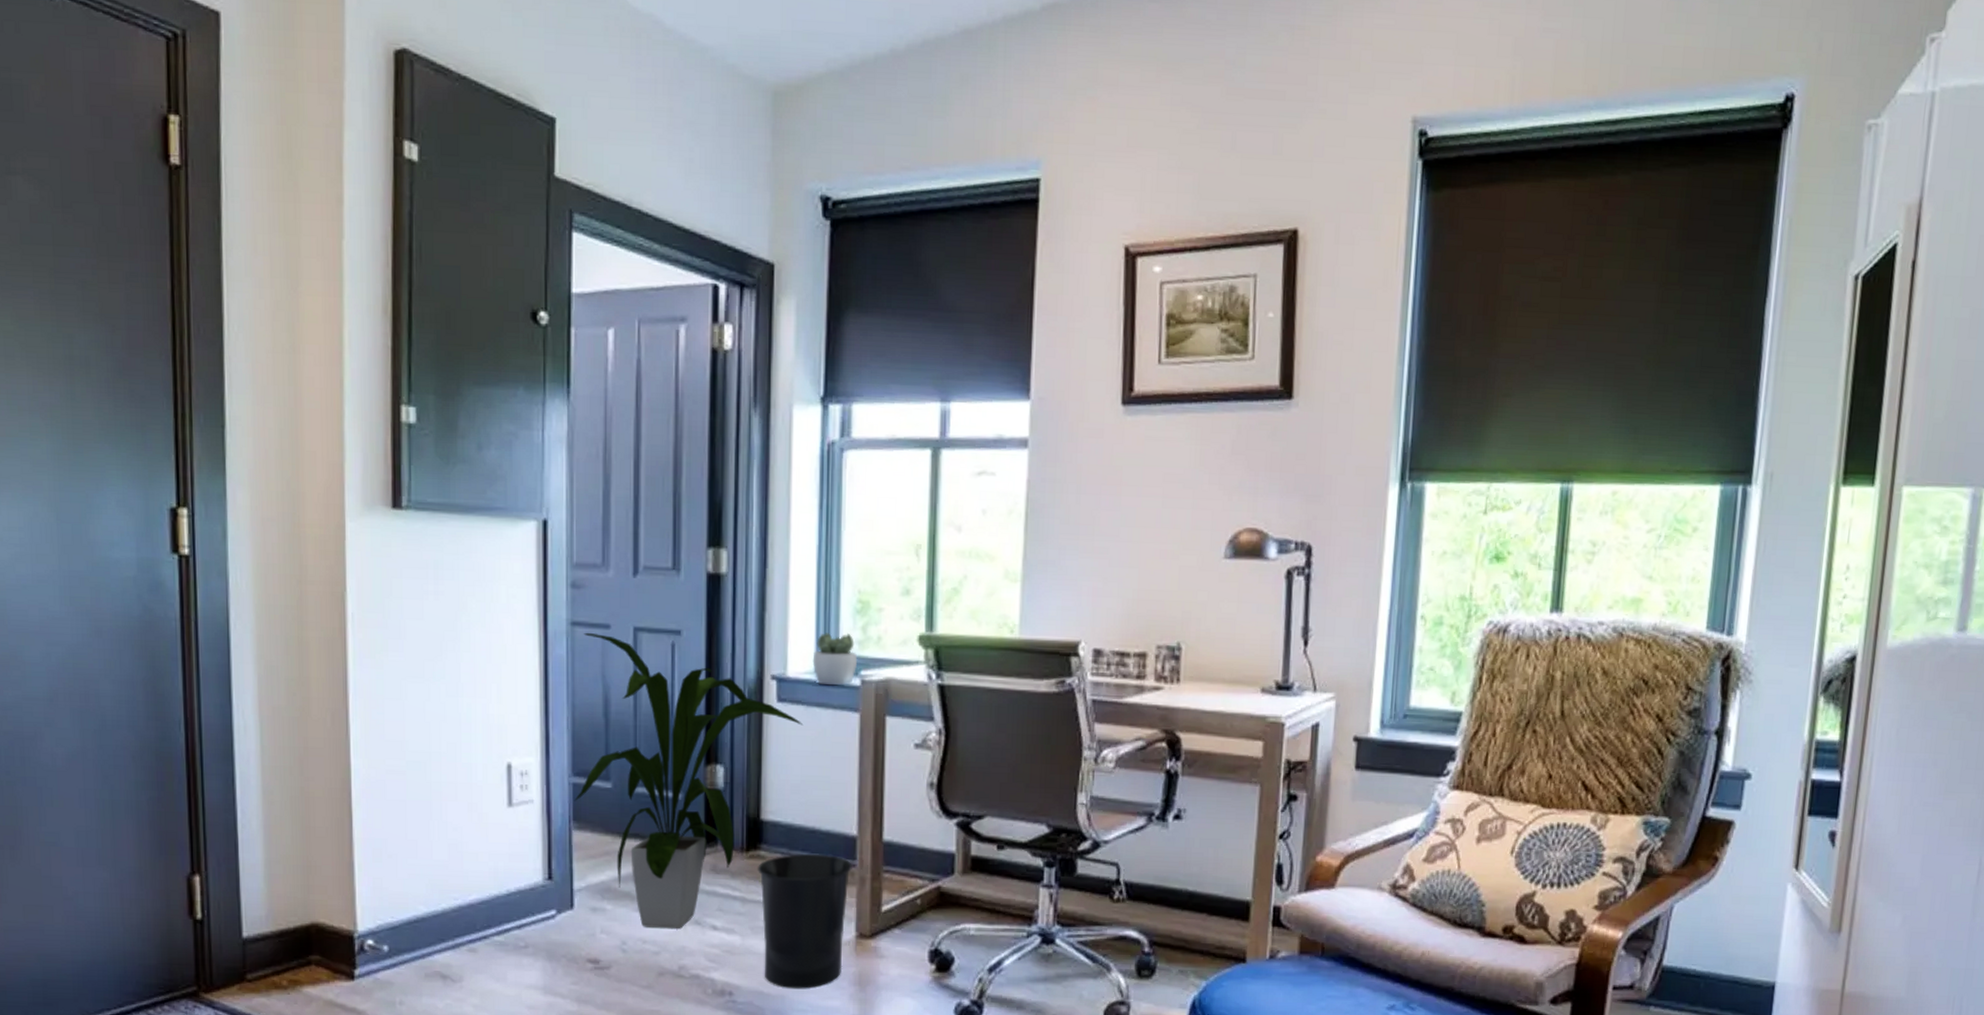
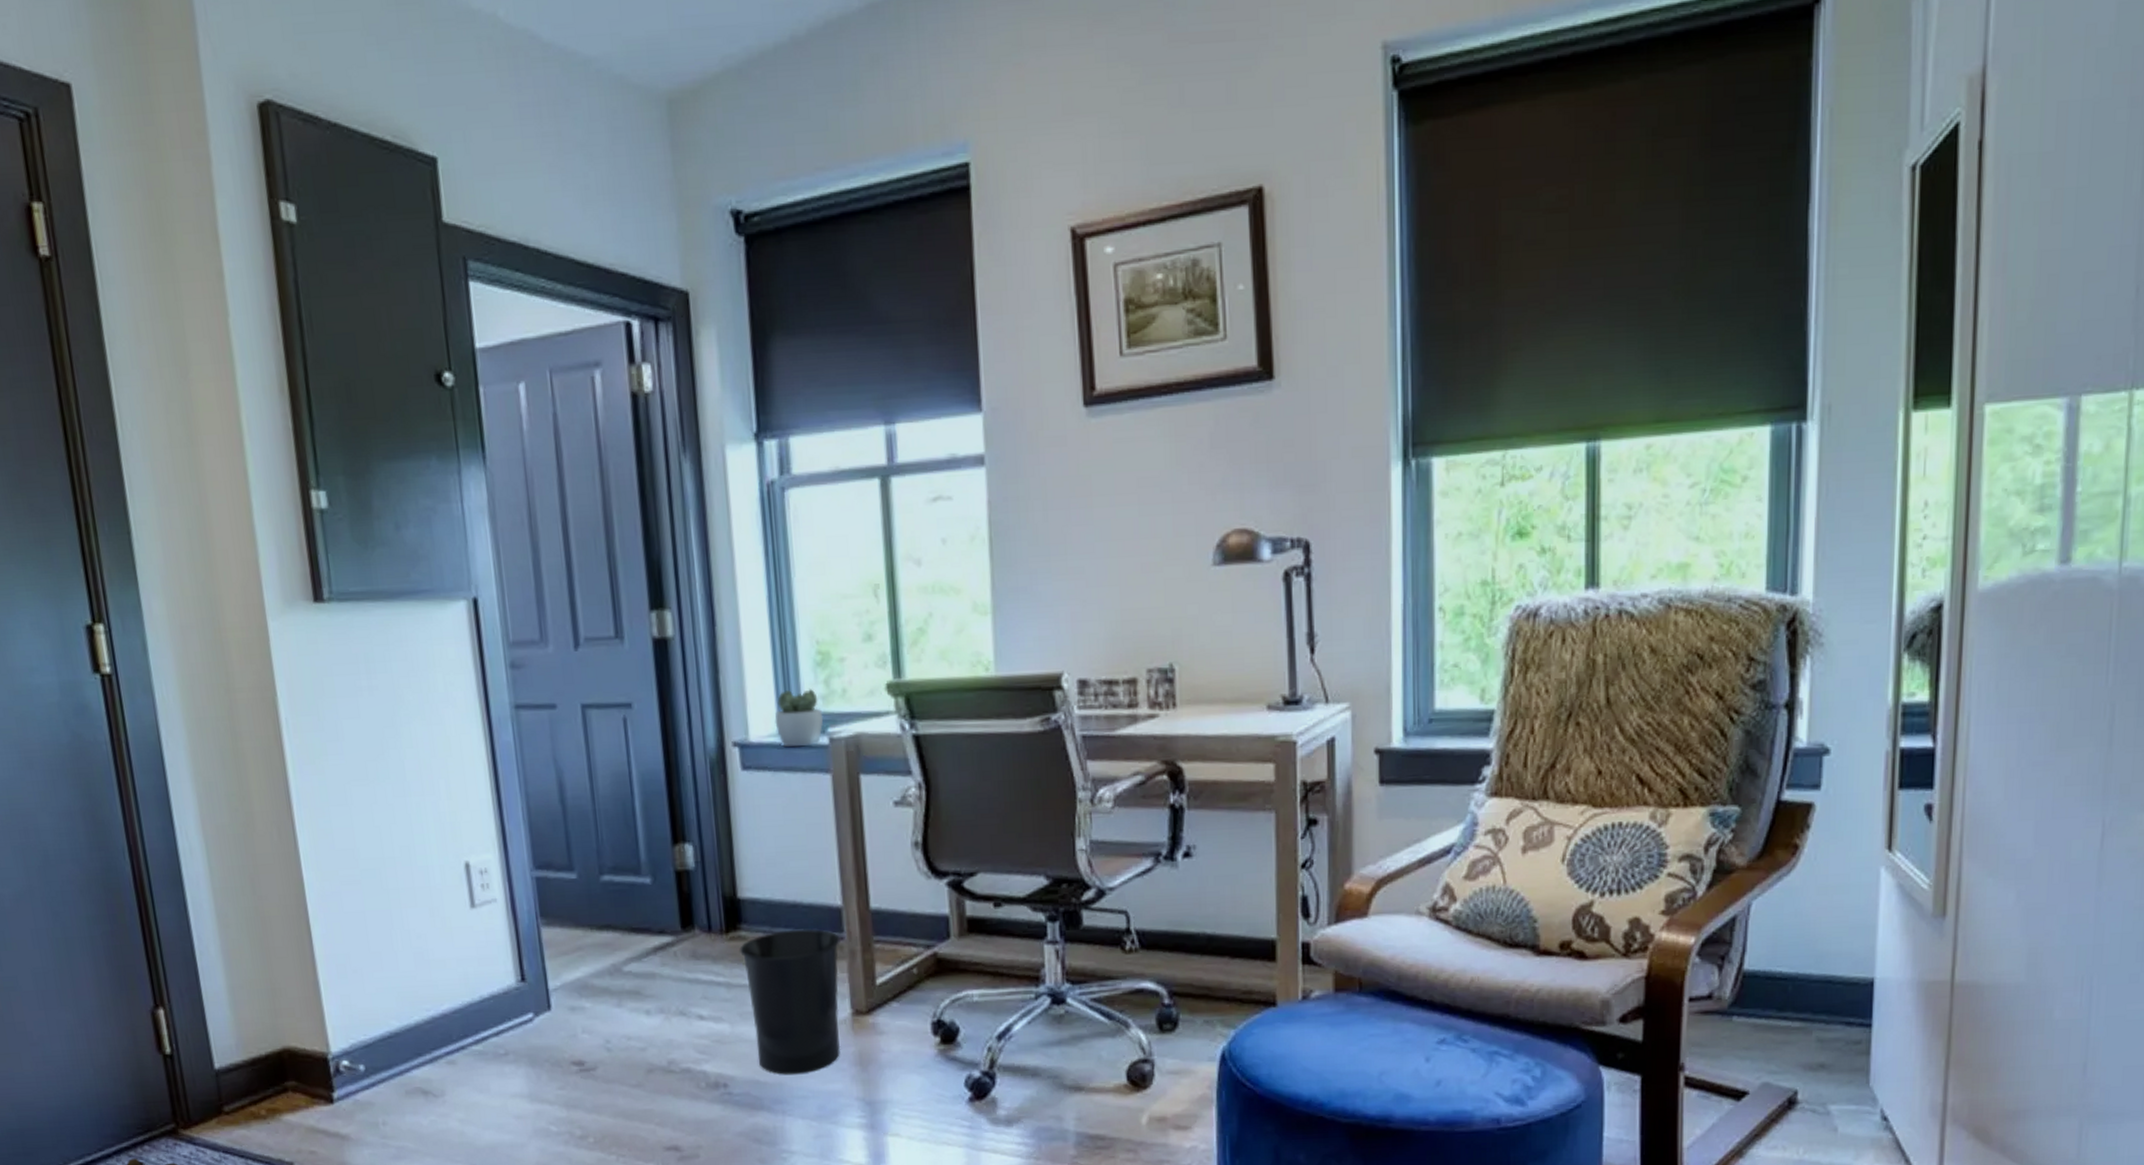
house plant: present [574,632,804,928] -> none [529,714,773,1023]

